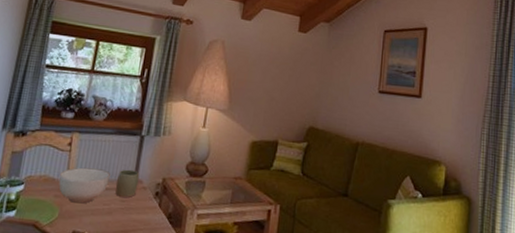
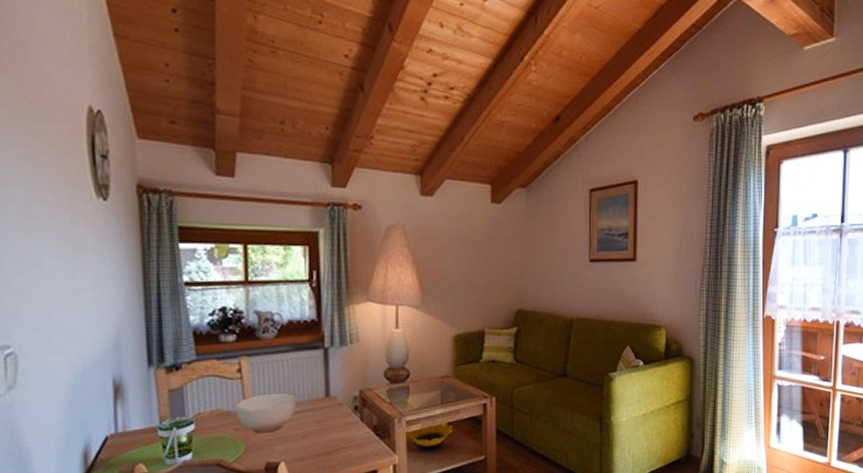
mug: present [115,169,140,197] -> none [305,387,332,418]

